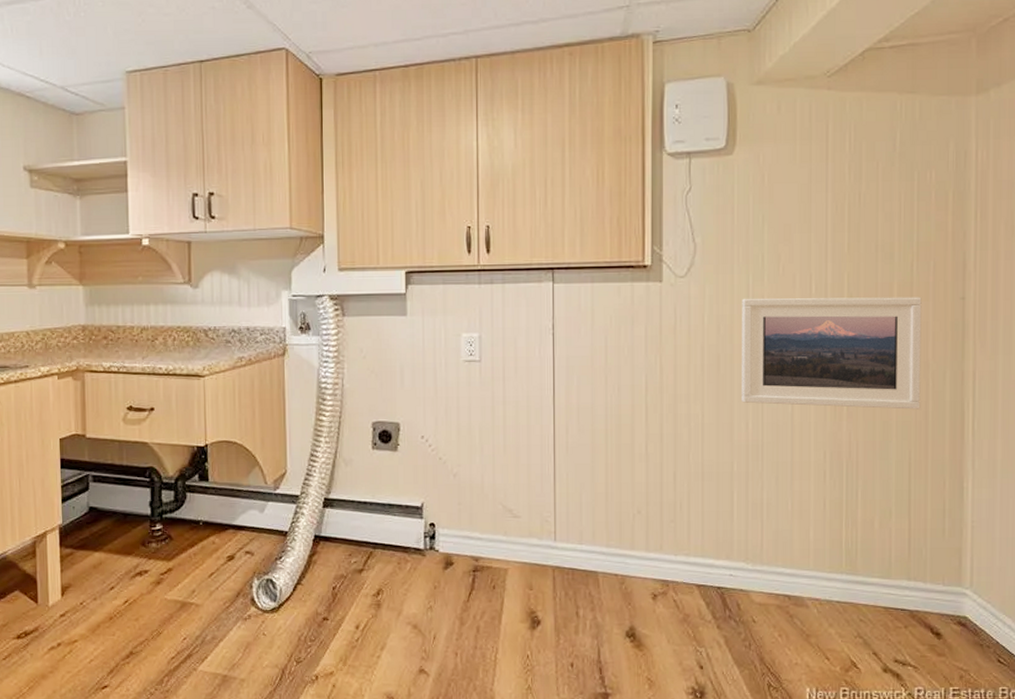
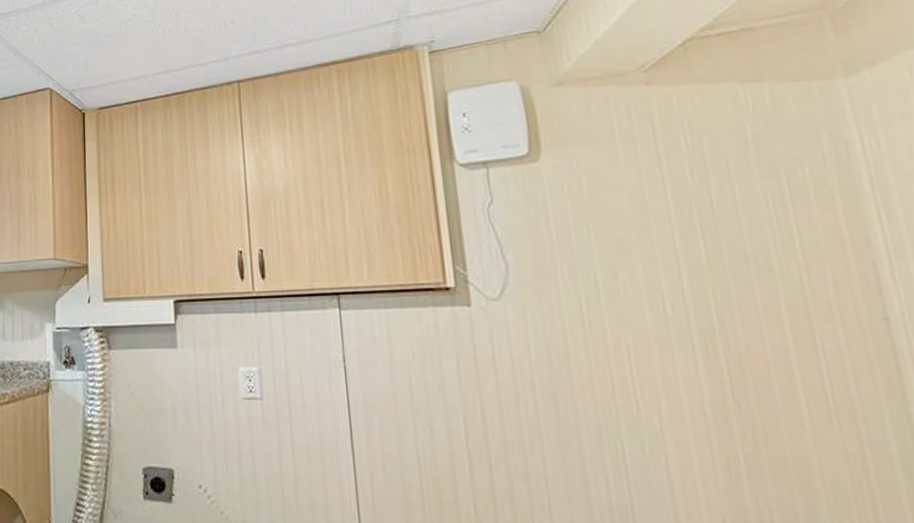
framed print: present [742,297,922,410] -> none [575,318,855,465]

